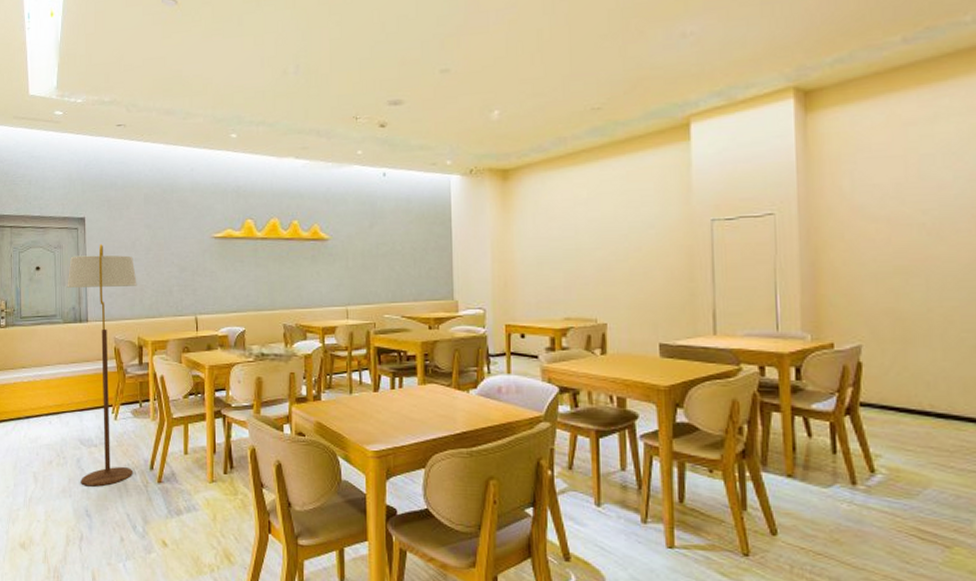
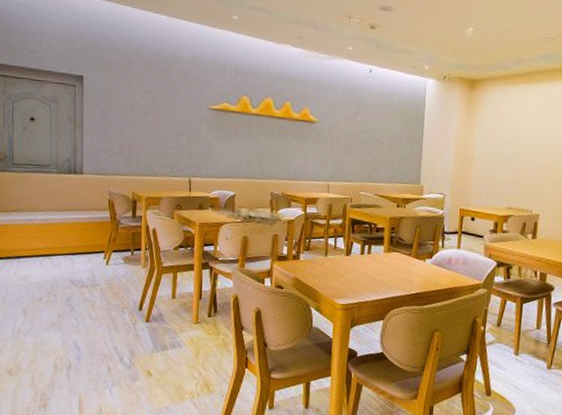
floor lamp: present [67,244,137,487] -> none [62,103,134,323]

